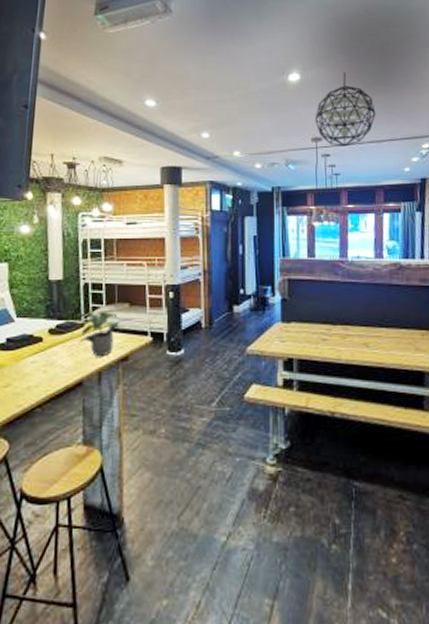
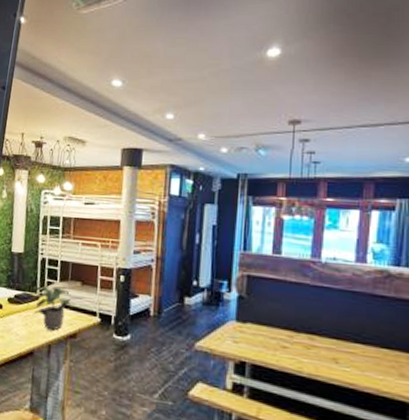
pendant light: present [315,72,376,147] -> none [294,45,373,131]

